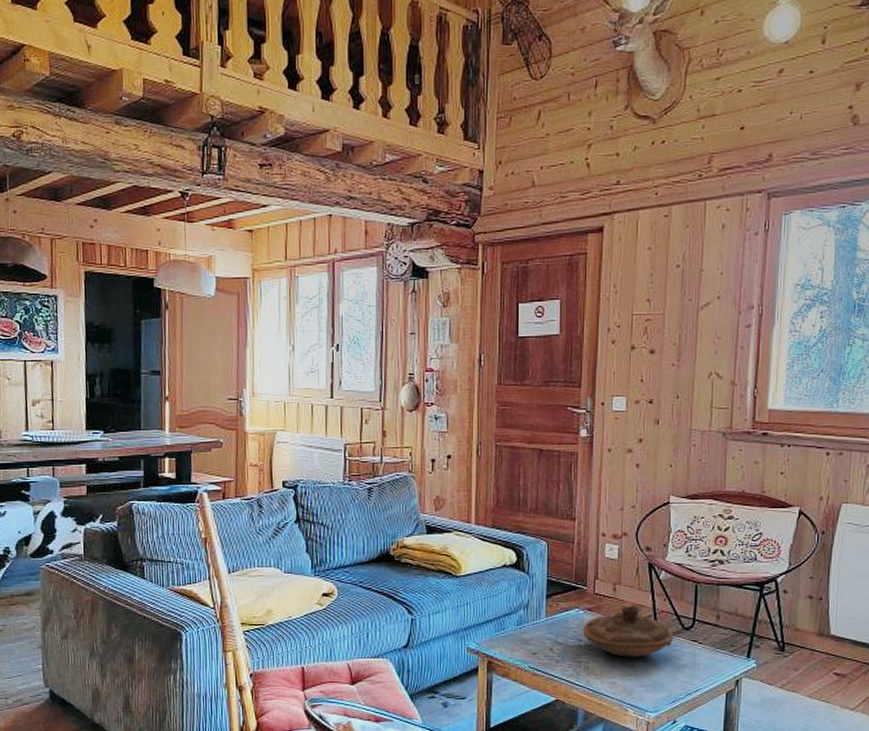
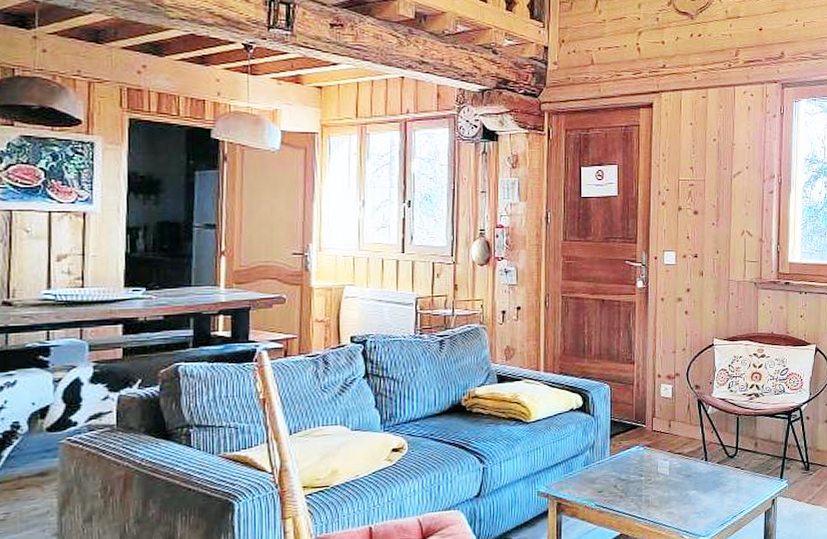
decorative bowl: present [582,603,674,657] -> none [642,437,721,488]

